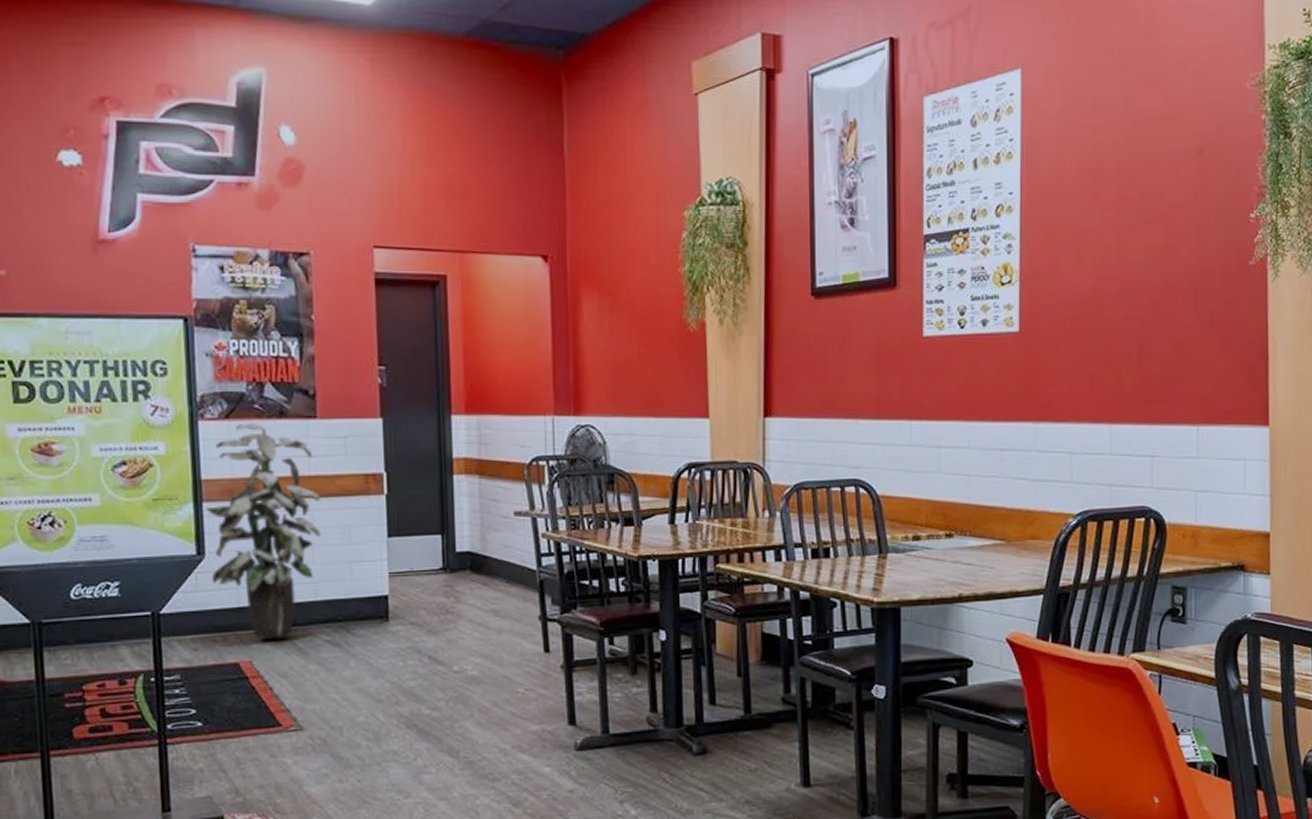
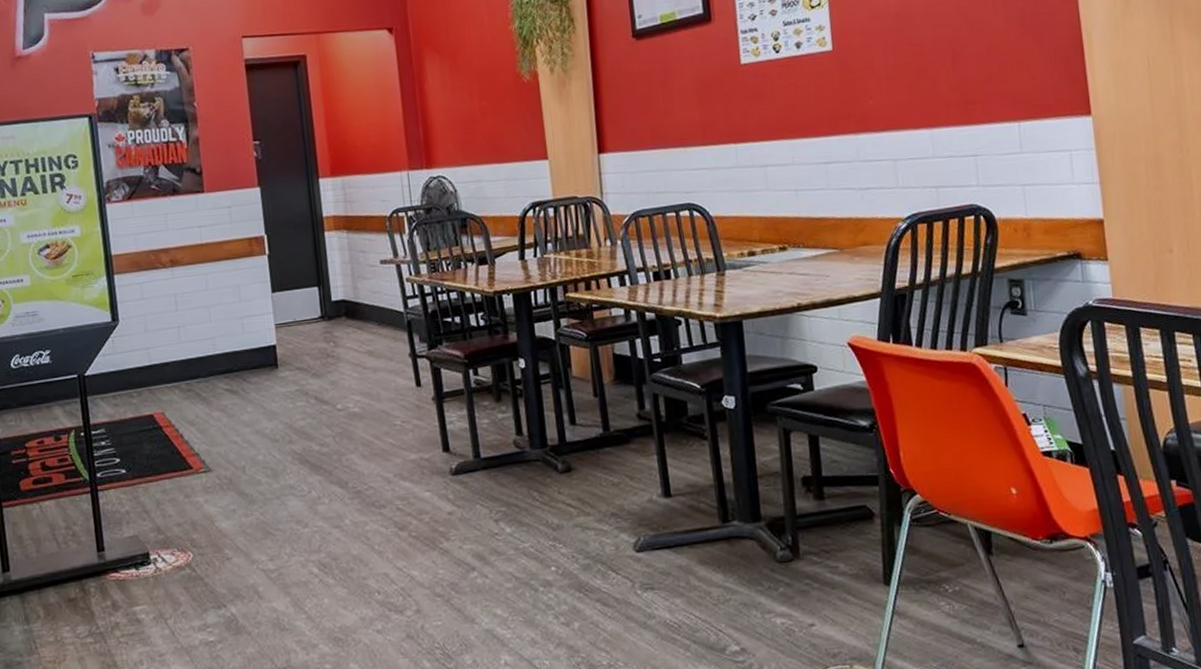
indoor plant: present [204,422,321,639] -> none [116,201,215,392]

